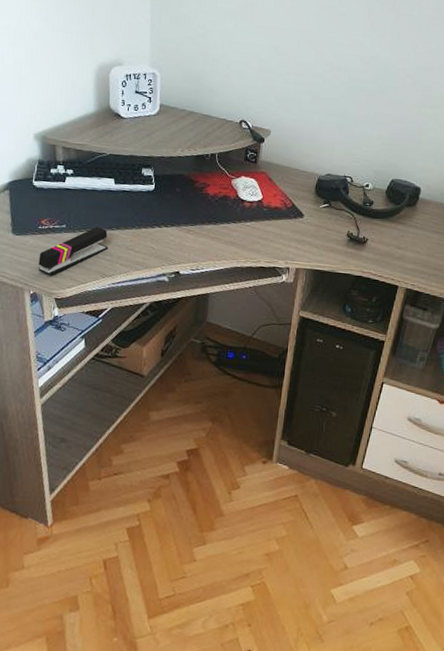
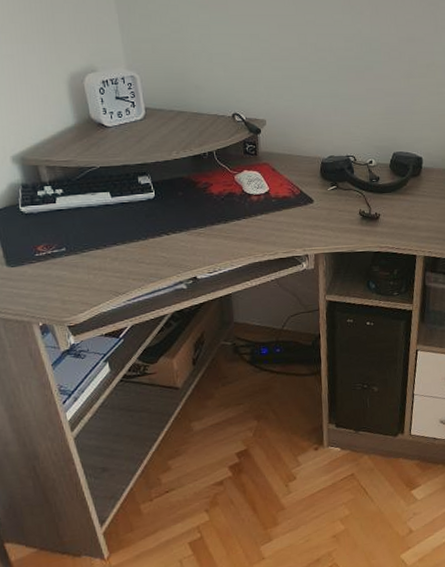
stapler: present [38,226,109,276] -> none [41,244,117,304]

